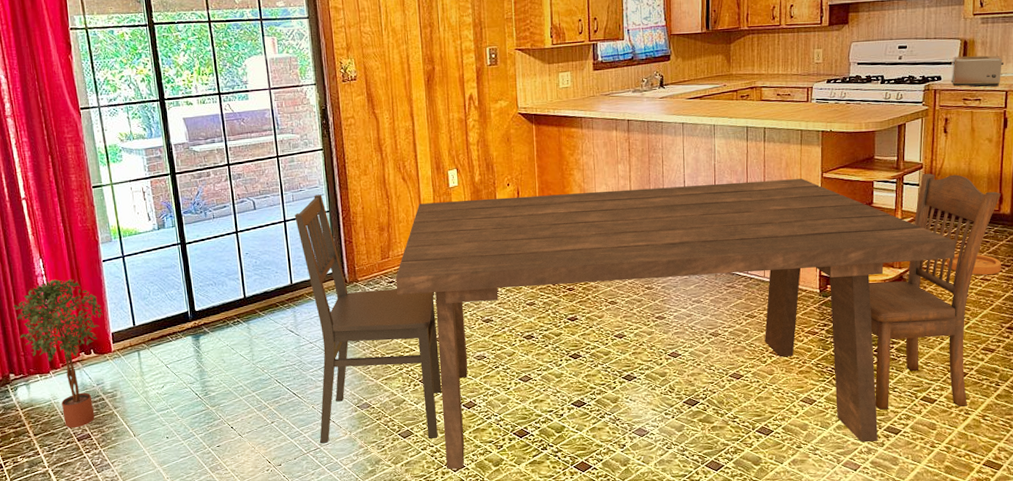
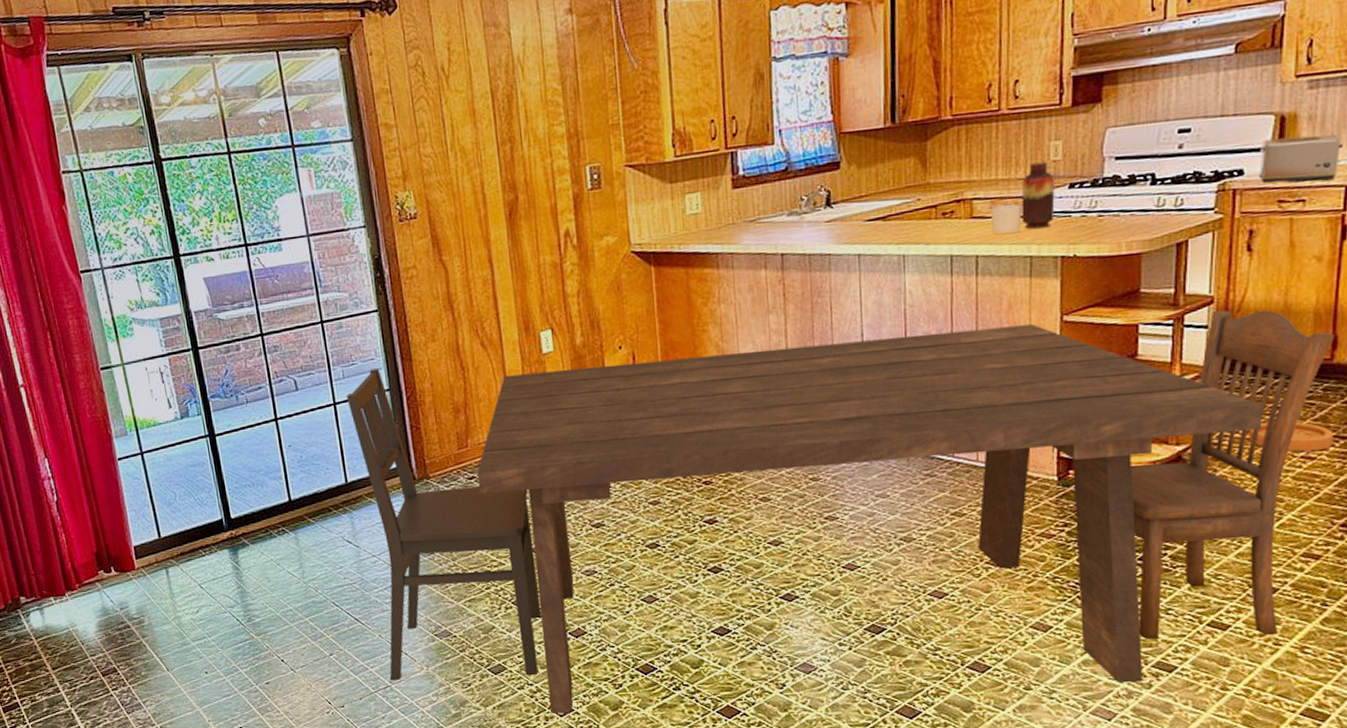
potted tree: present [13,279,103,428] -> none [18,482,122,661]
mug: none [775,92,795,114] -> present [991,204,1022,235]
vase: none [795,63,818,111] -> present [1021,161,1055,230]

